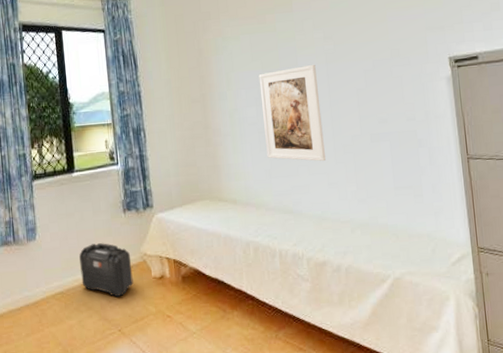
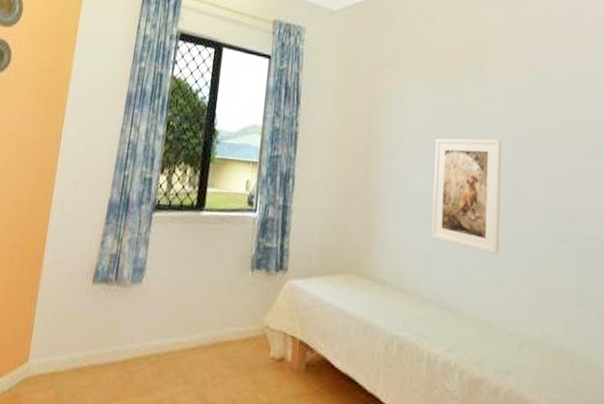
backpack: present [79,243,134,298] -> none [184,301,249,375]

